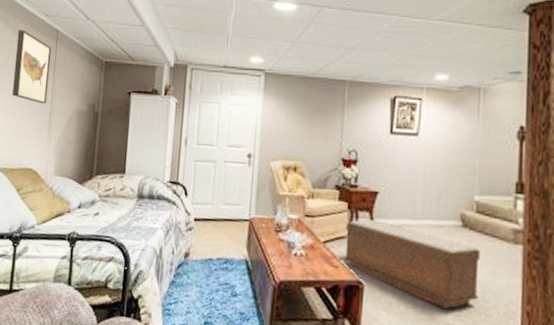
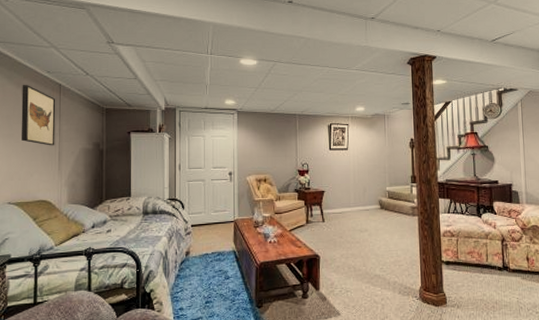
bench: present [345,219,480,310] -> none [305,211,393,266]

